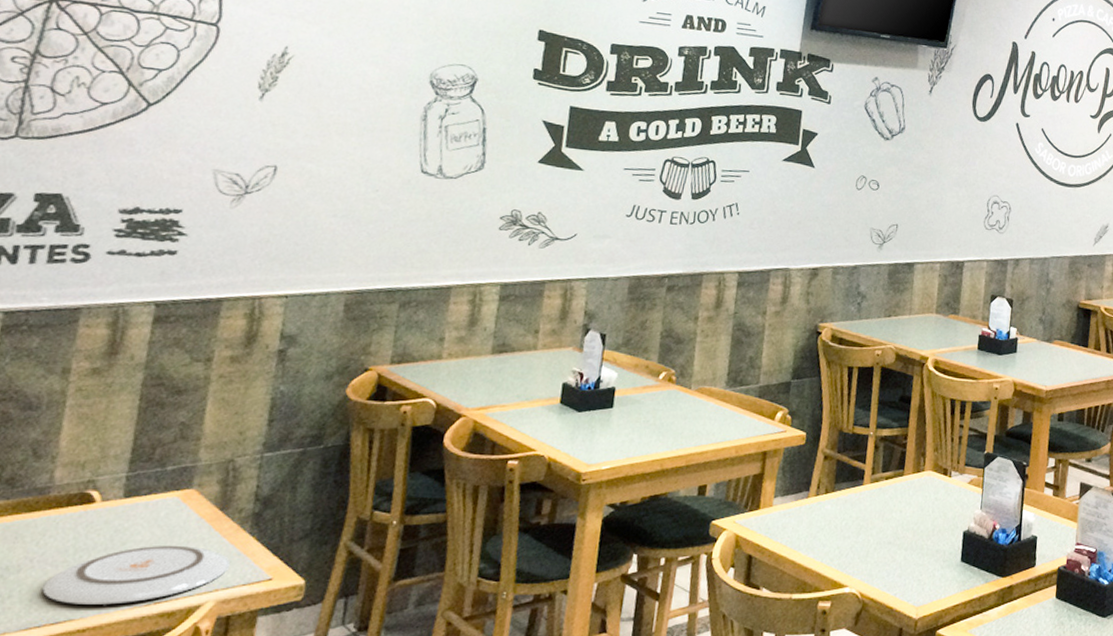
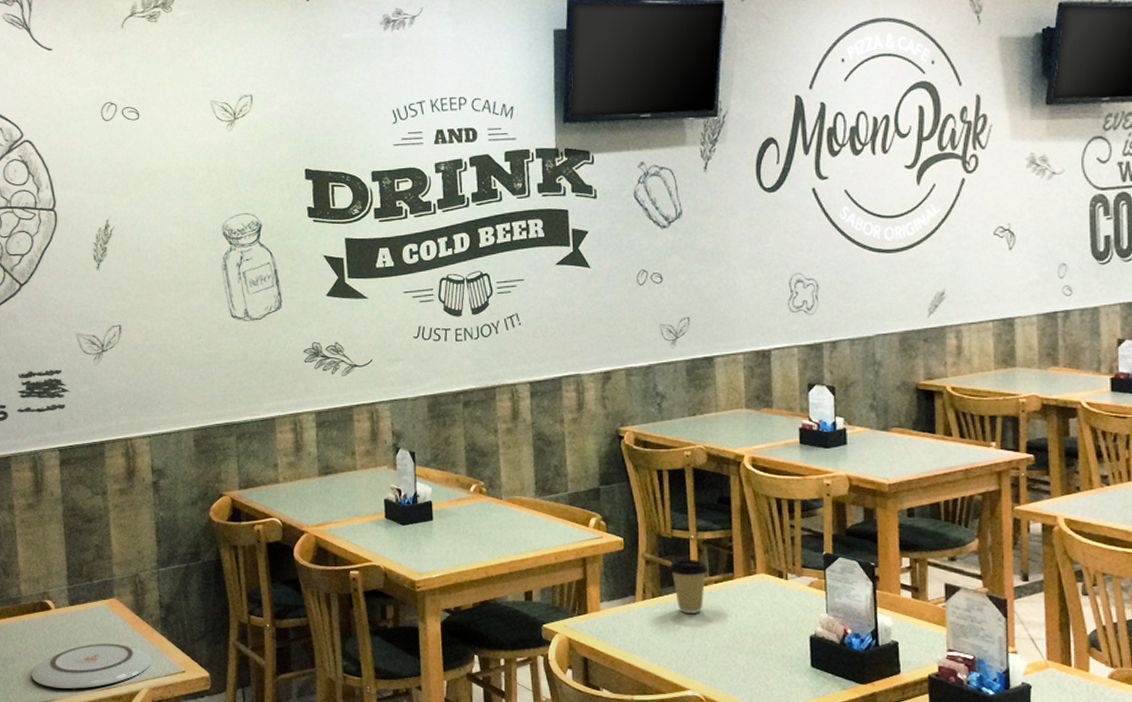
coffee cup: none [845,455,882,509] -> present [669,559,709,613]

